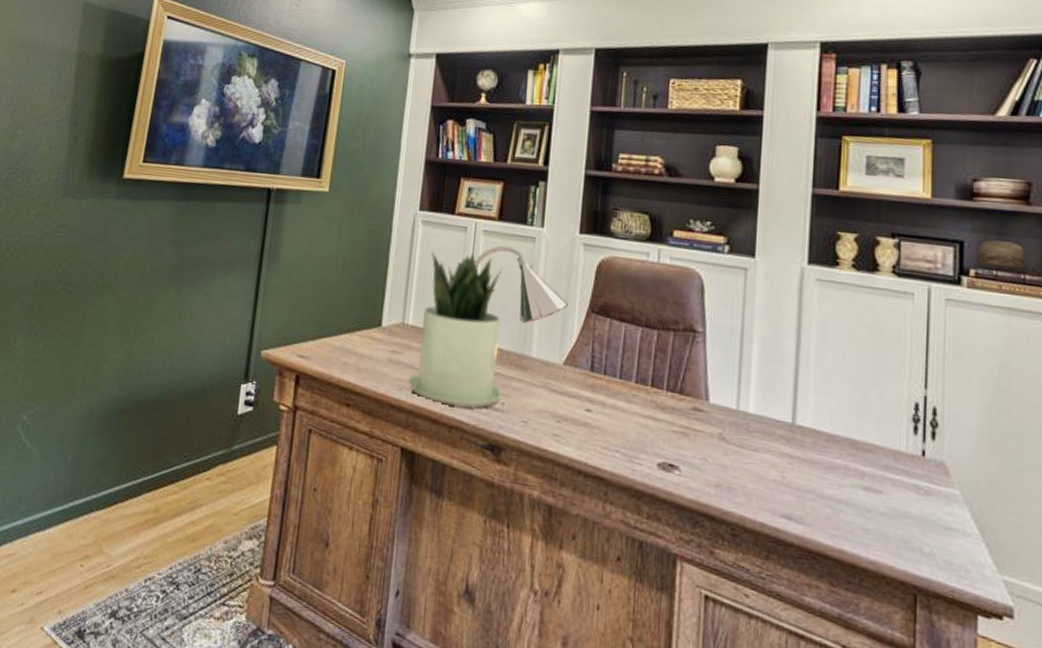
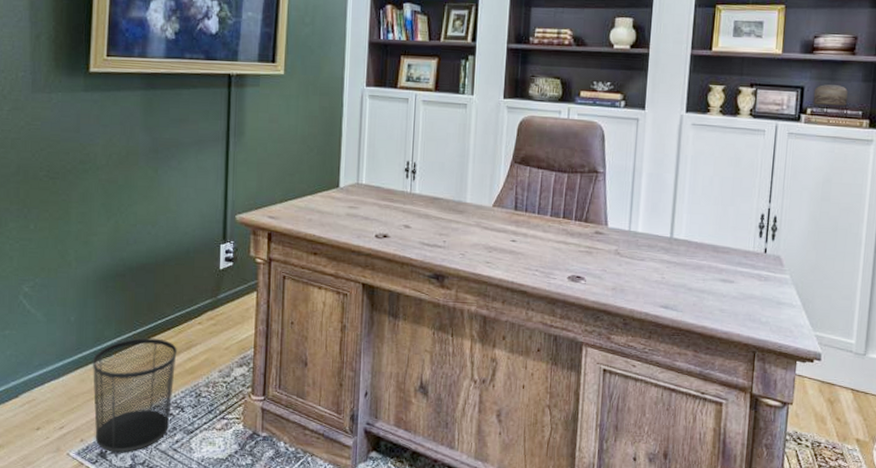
waste bin: none [75,490,180,635] -> present [92,338,177,452]
planter: present [408,252,503,408] -> none [365,121,444,247]
table lamp: present [474,245,569,324] -> none [416,112,496,176]

